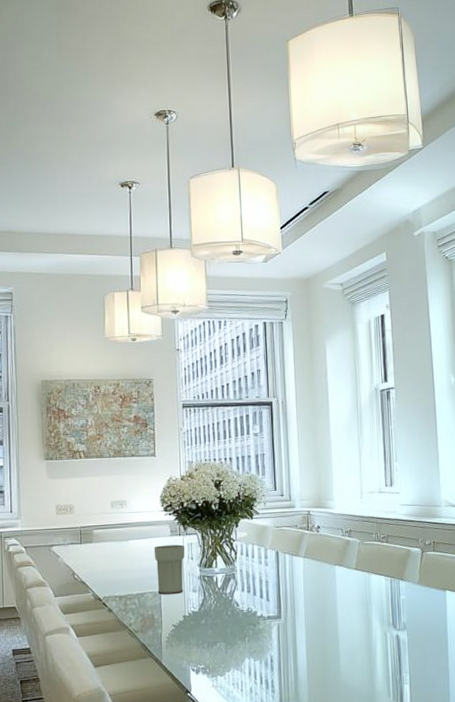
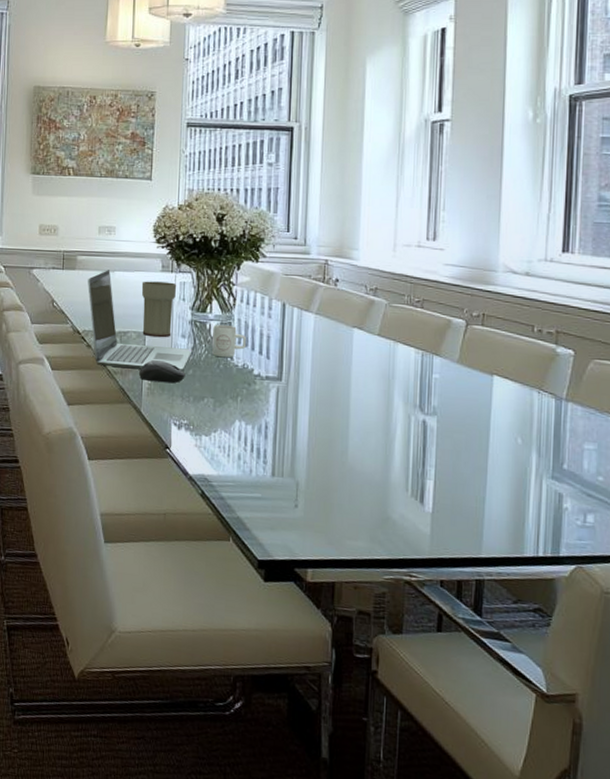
laptop: none [105,540,204,627] -> present [87,270,193,372]
computer mouse: none [157,615,199,635] -> present [138,360,185,383]
mug: none [219,576,249,605] -> present [211,325,247,358]

